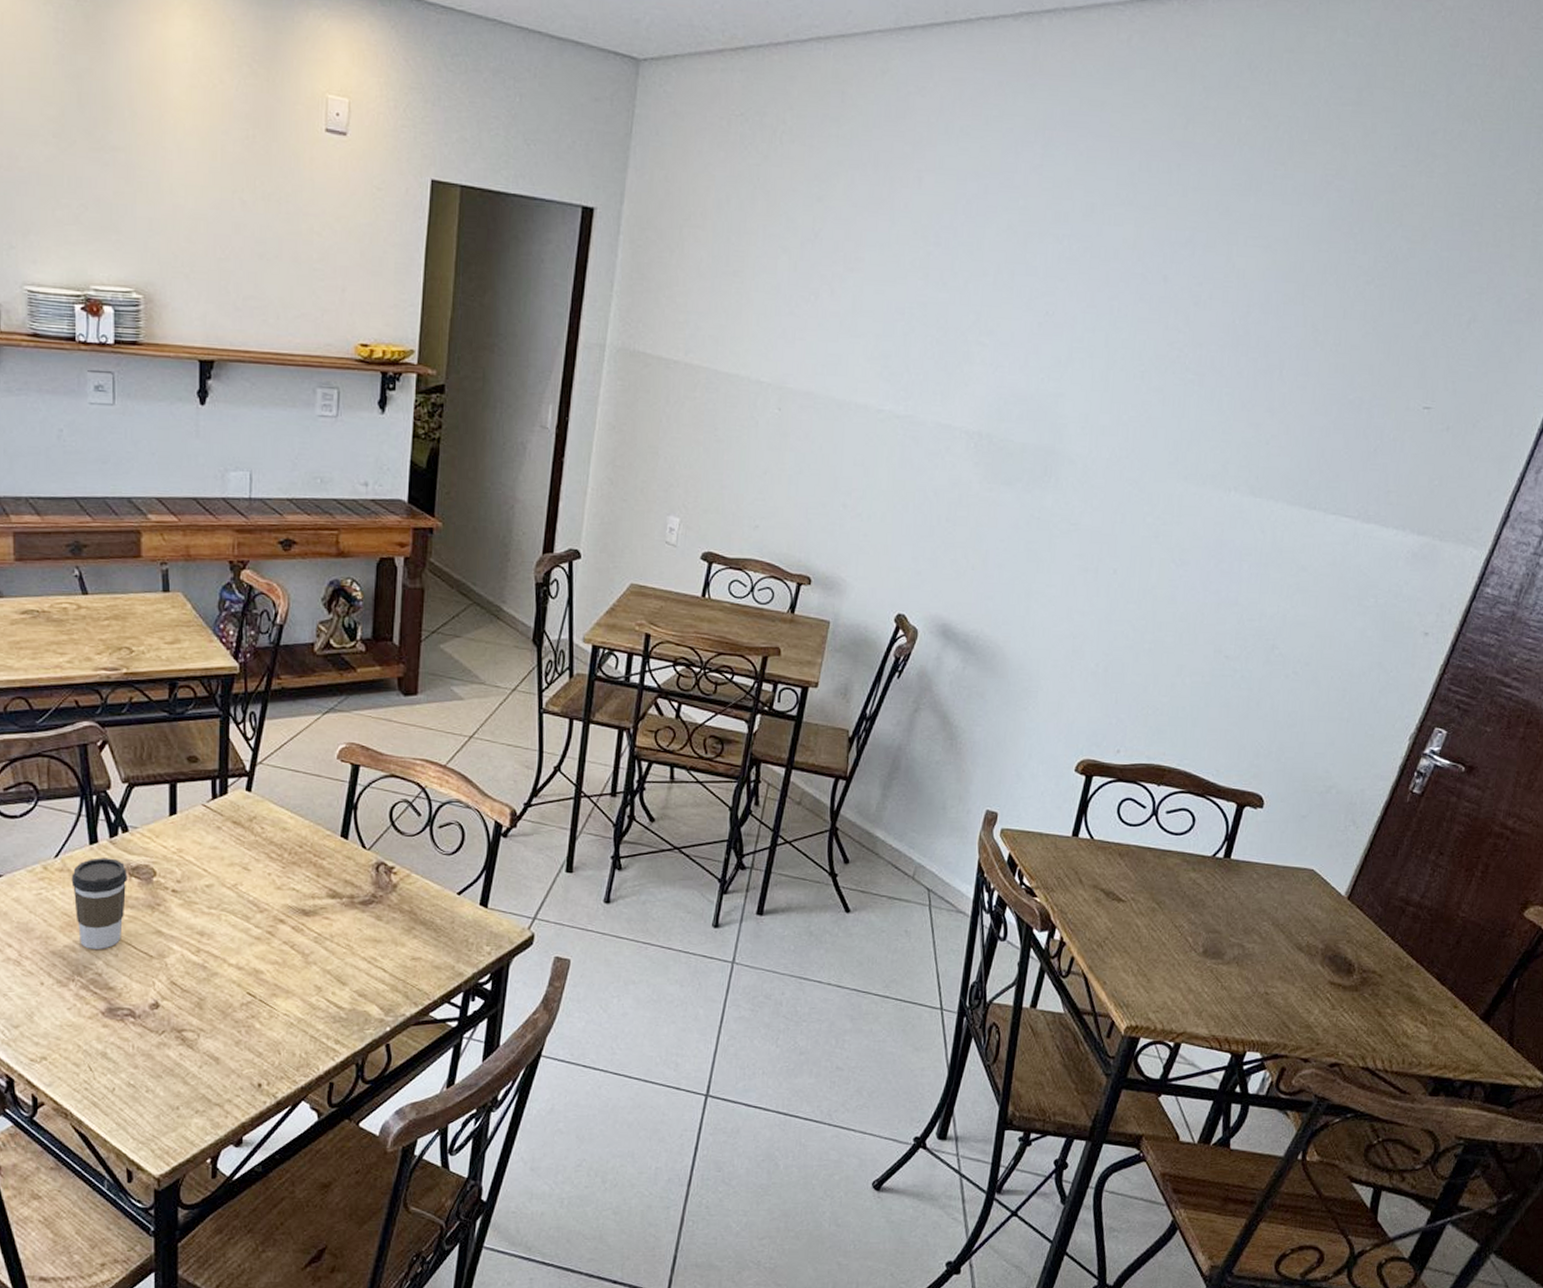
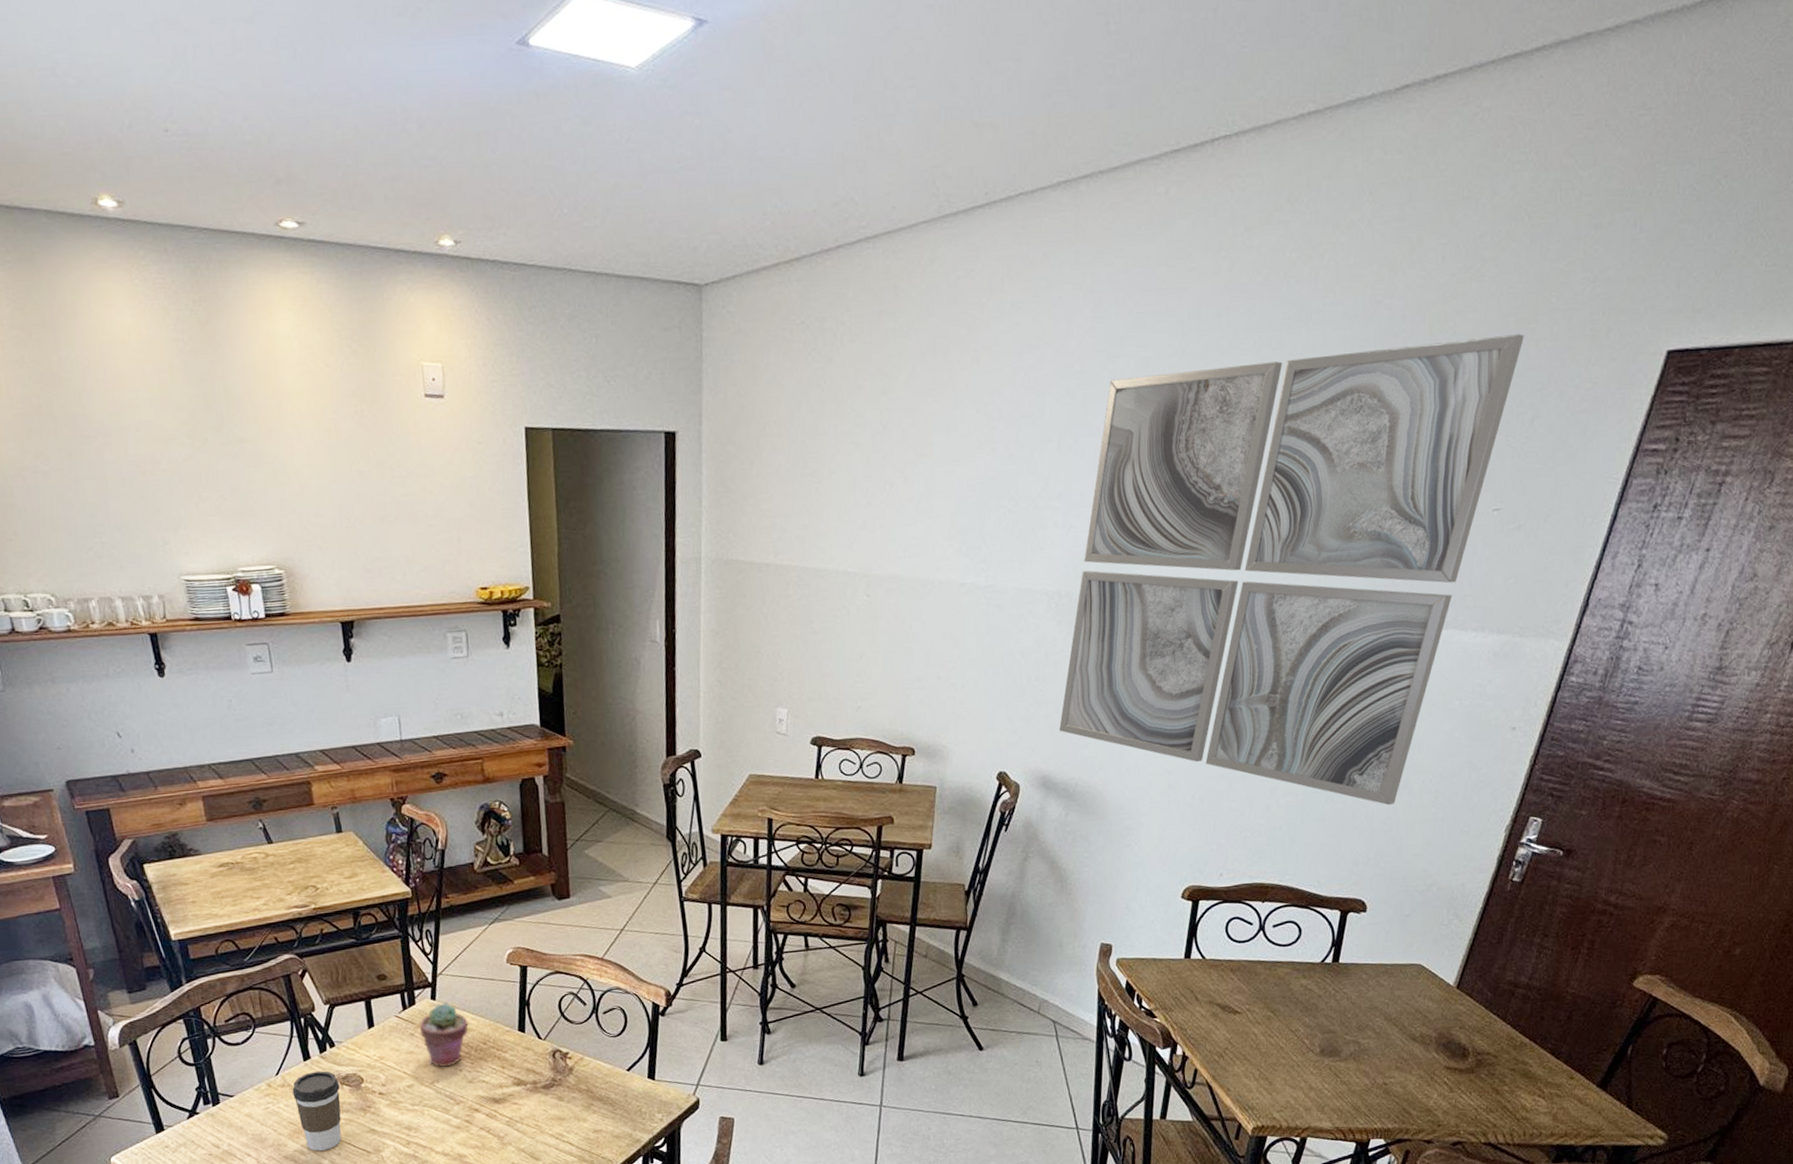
potted succulent: none [228,796,285,868] -> present [419,1003,468,1067]
wall art: none [965,220,1468,699] -> present [1059,334,1524,806]

